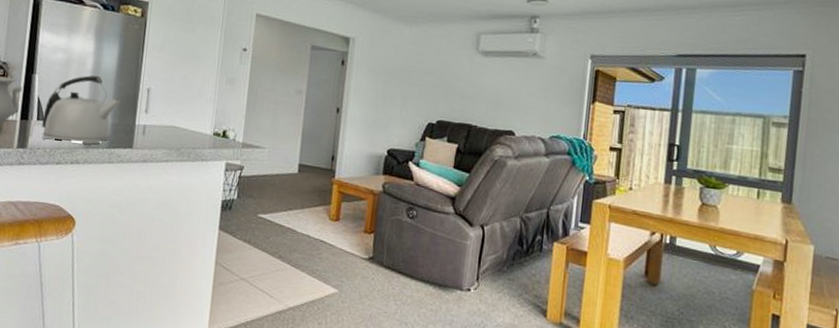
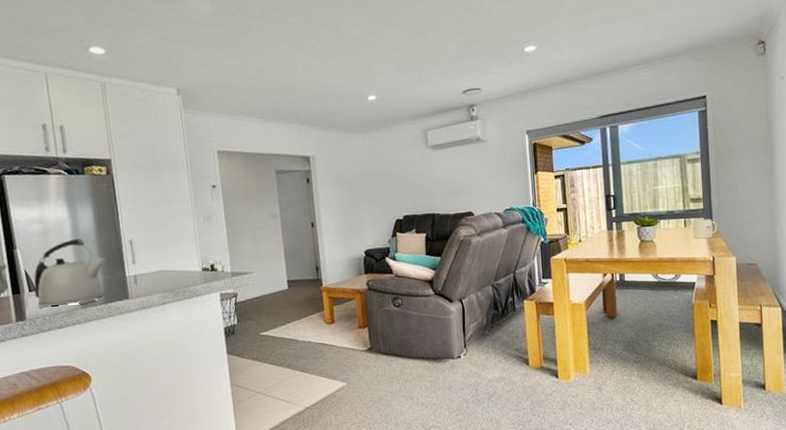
mug: none [765,192,798,219] -> present [692,218,718,239]

